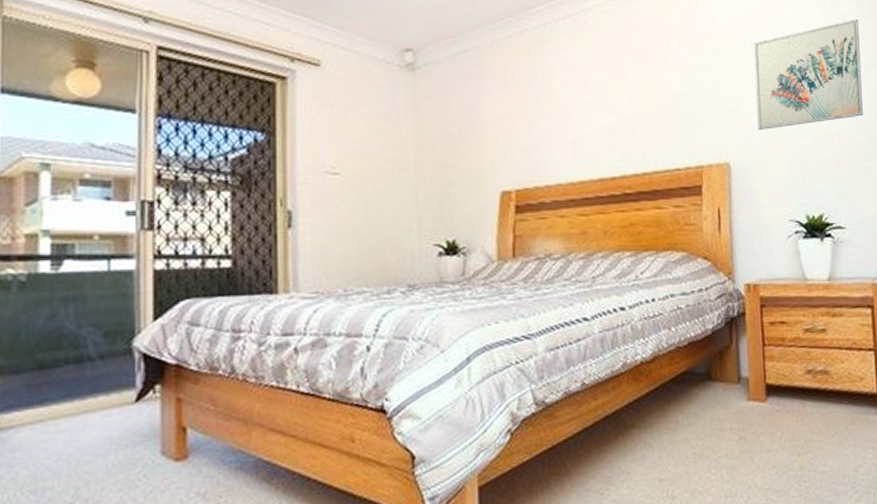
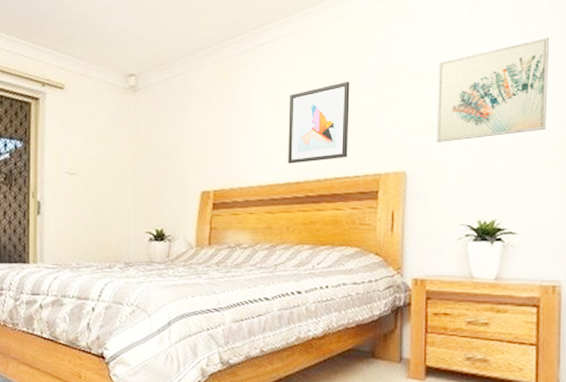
wall art: none [598,61,666,157] -> present [288,81,350,164]

